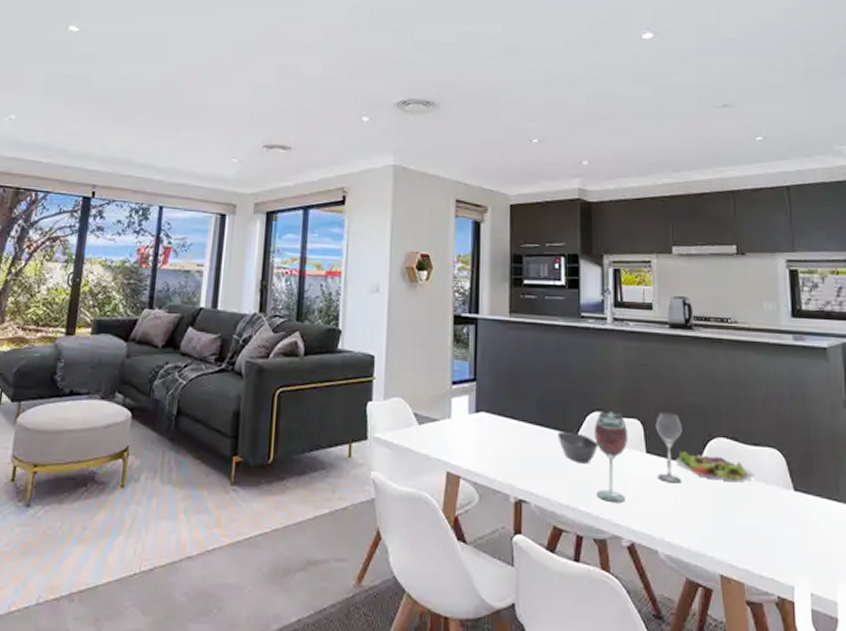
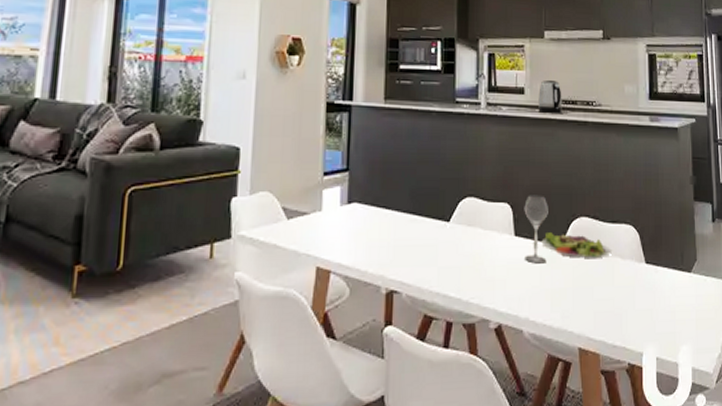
bowl: present [557,431,598,464] -> none [430,218,469,250]
wineglass: present [595,411,627,502] -> none [466,196,498,286]

